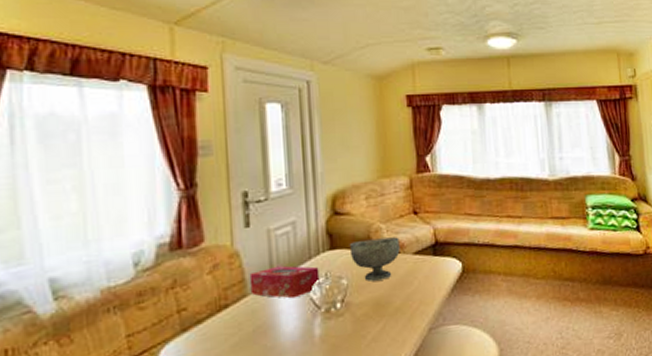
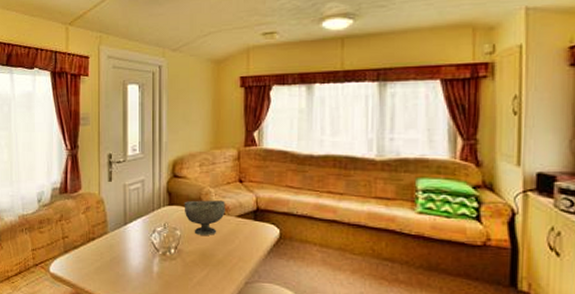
tissue box: present [249,266,320,299] -> none [110,213,160,240]

